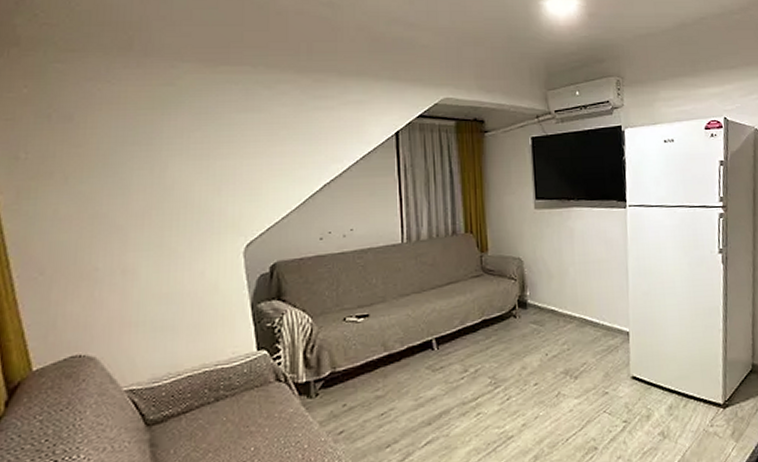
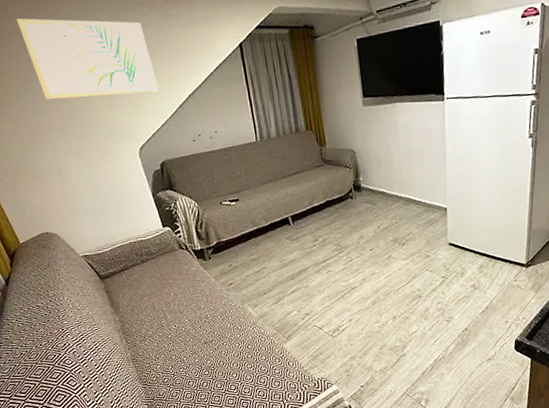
wall art: none [116,83,286,180] -> present [16,18,159,101]

